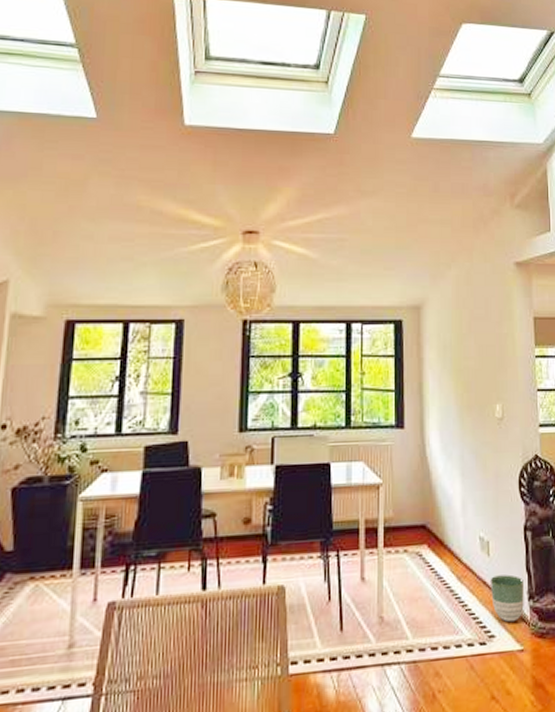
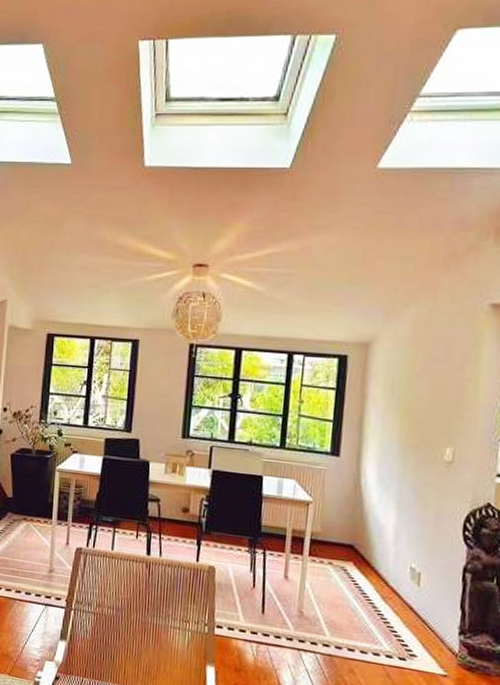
planter: present [490,574,524,623] -> none [417,604,456,650]

